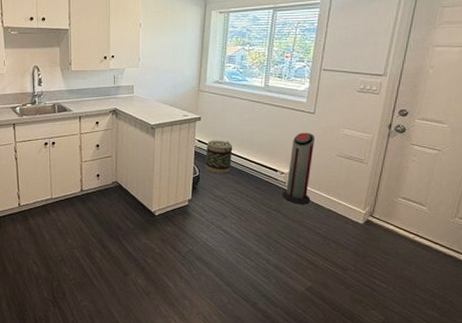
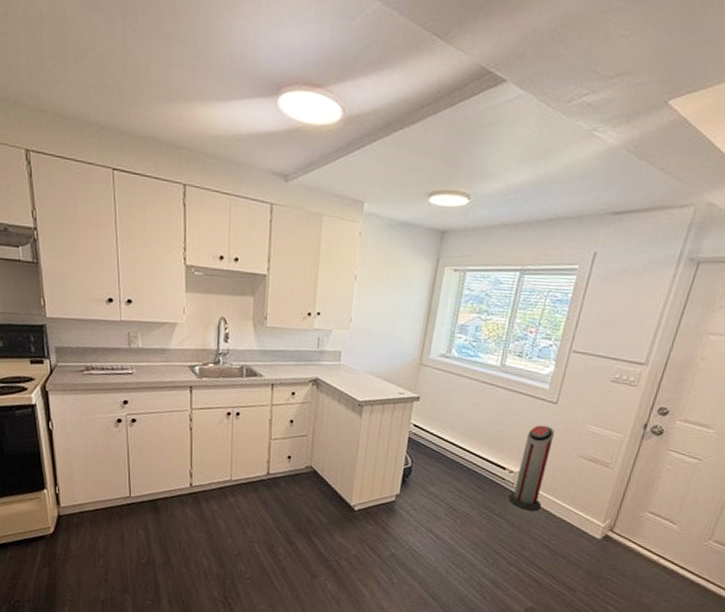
basket: present [205,140,233,174] -> none [419,425,455,468]

